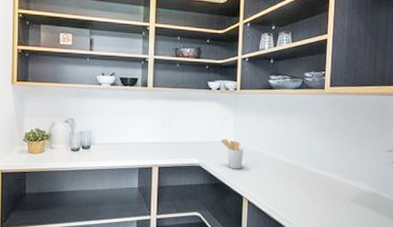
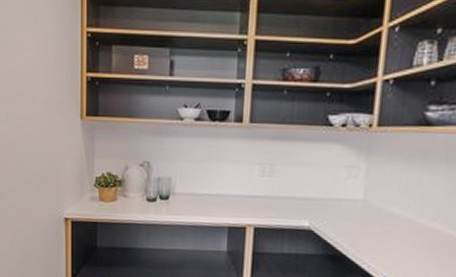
utensil holder: present [220,139,243,169] -> none [343,195,378,239]

